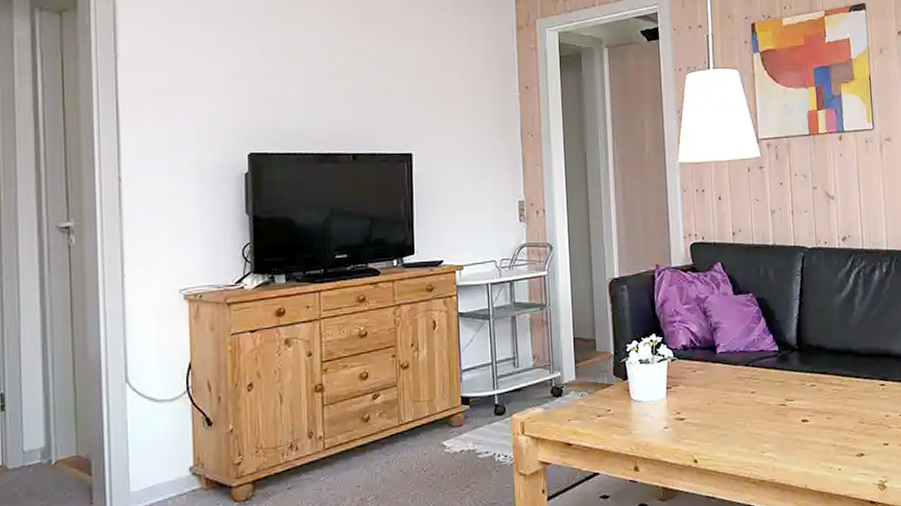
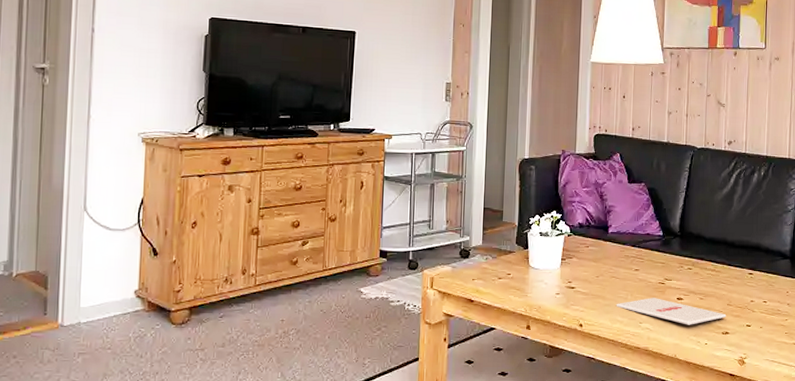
magazine: none [733,422,860,450] -> present [616,298,727,325]

